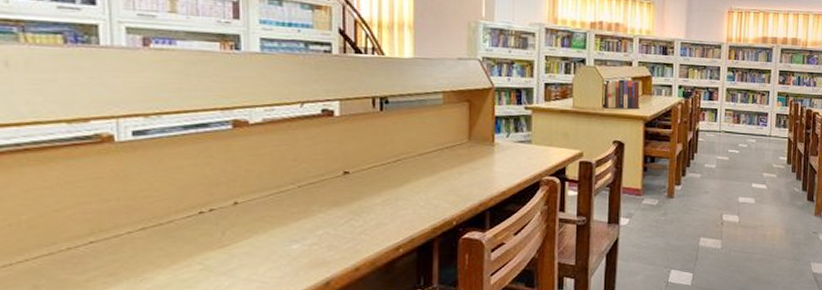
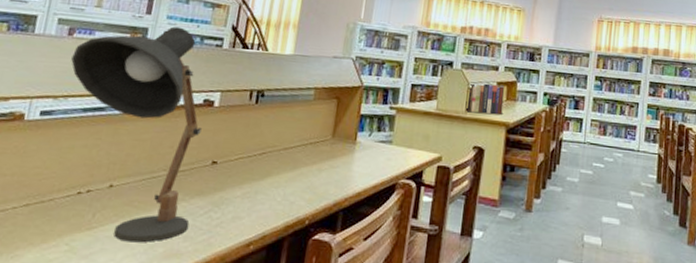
desk lamp: none [155,32,331,256] -> present [71,26,202,243]

